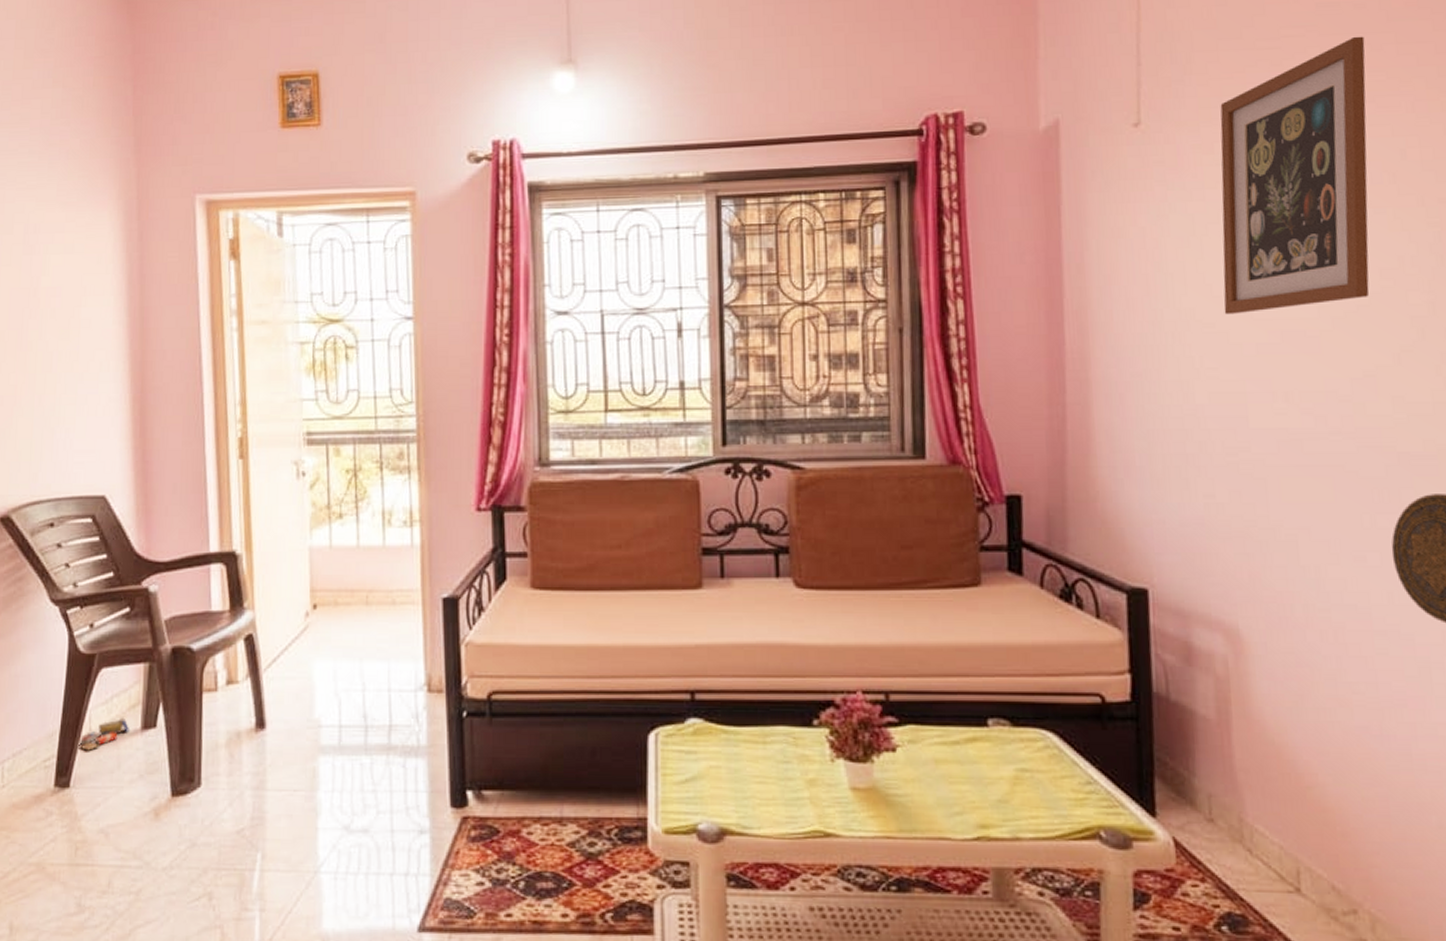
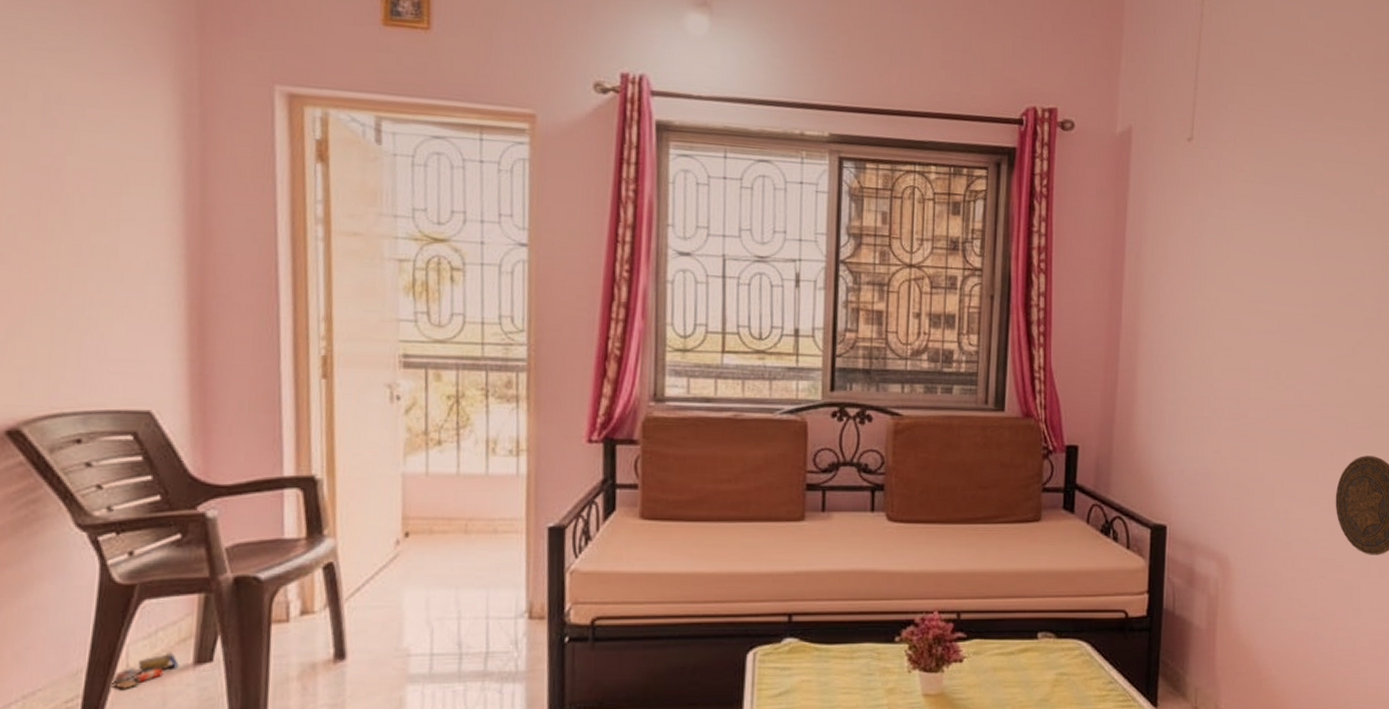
wall art: present [1220,36,1370,315] -> none [1240,90,1355,306]

